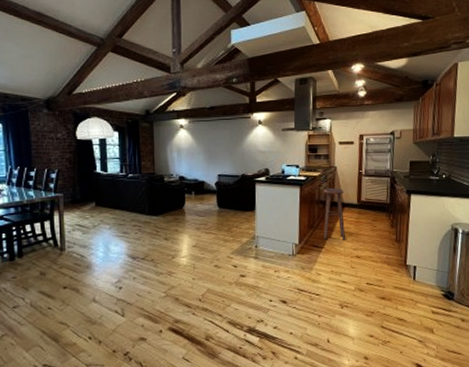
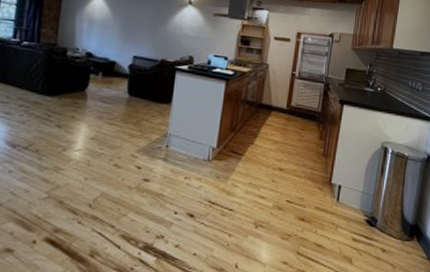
stool: present [323,188,346,240] -> none [246,87,274,148]

